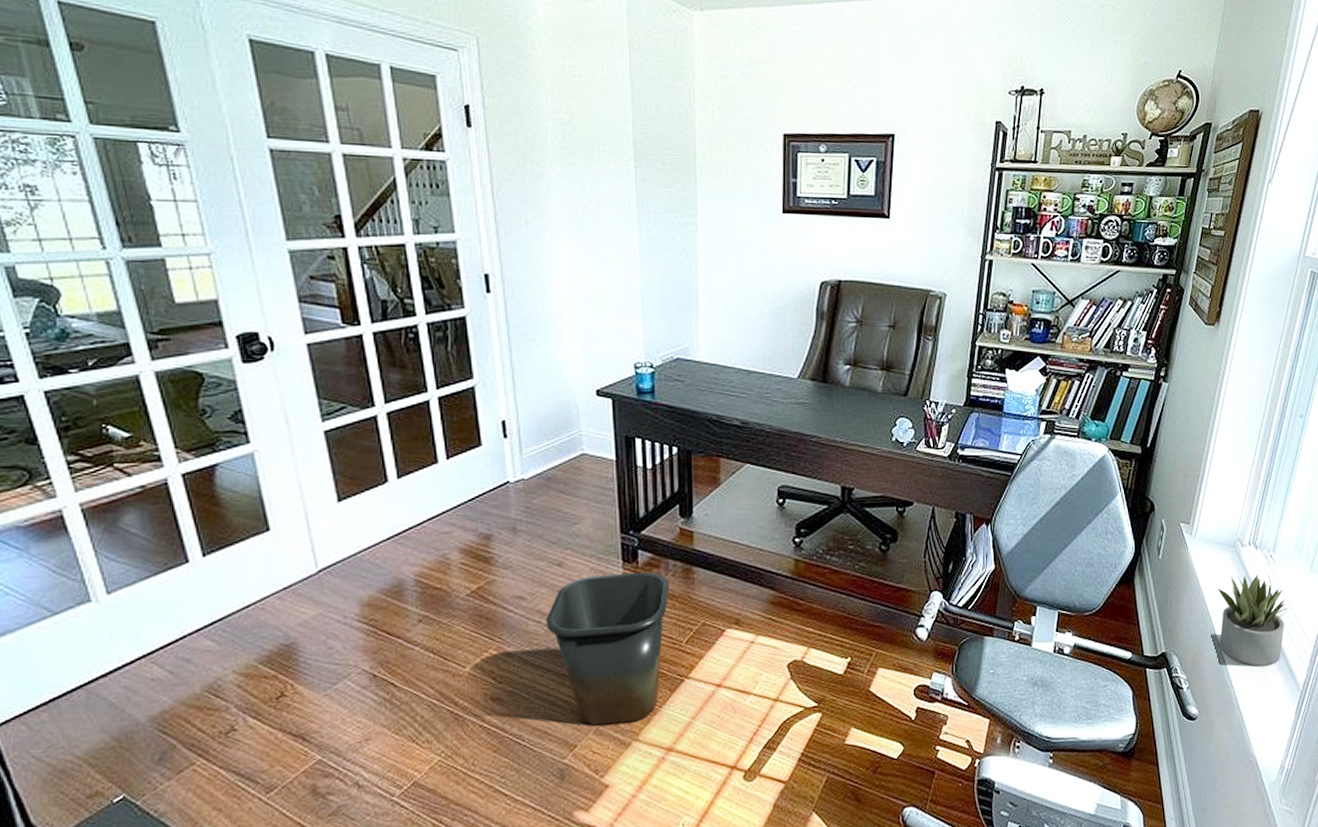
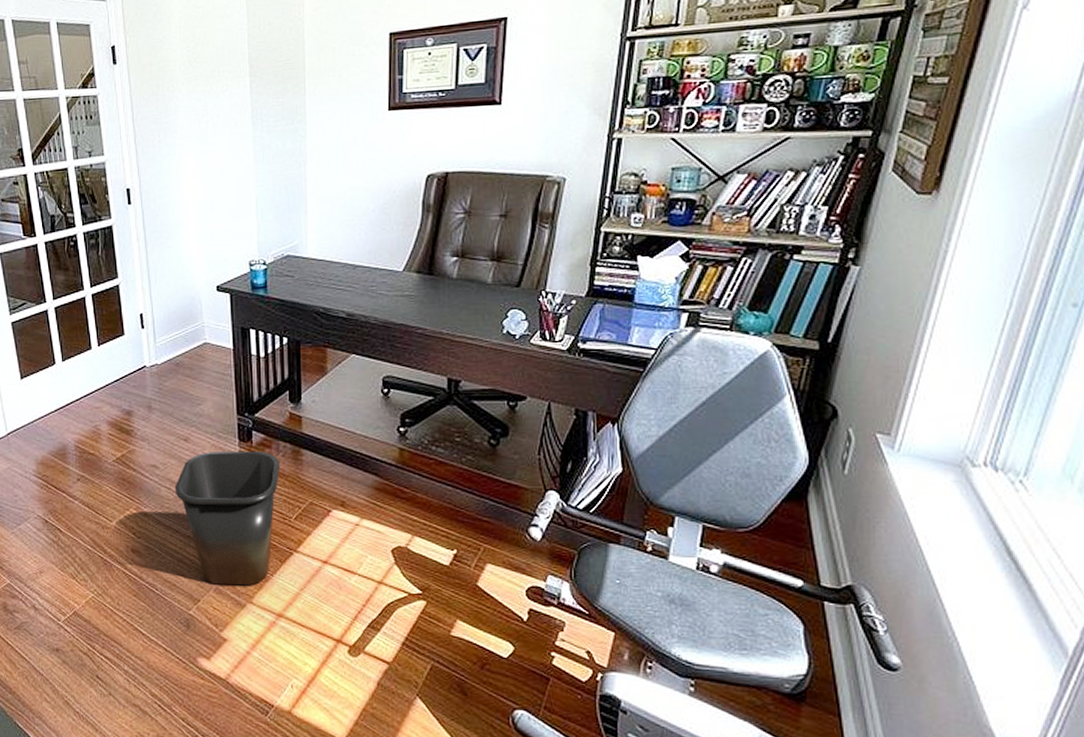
succulent plant: present [1217,574,1289,666] -> none [932,502,1050,618]

